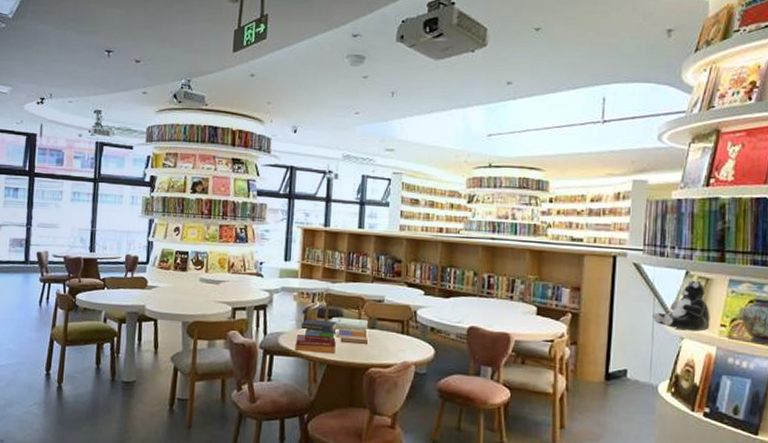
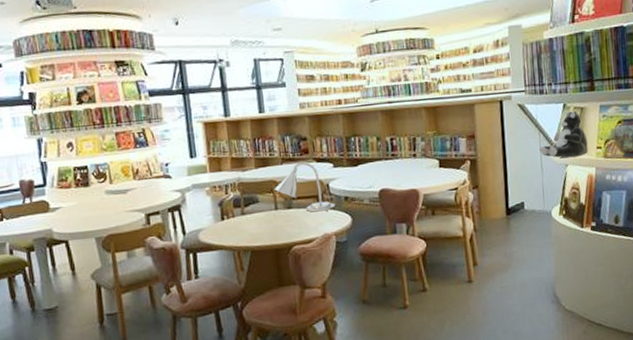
books: present [295,318,337,353] -> none [215,208,257,245]
books: present [331,317,369,344] -> none [247,201,288,228]
table lamp: none [360,283,421,339] -> present [274,161,337,213]

